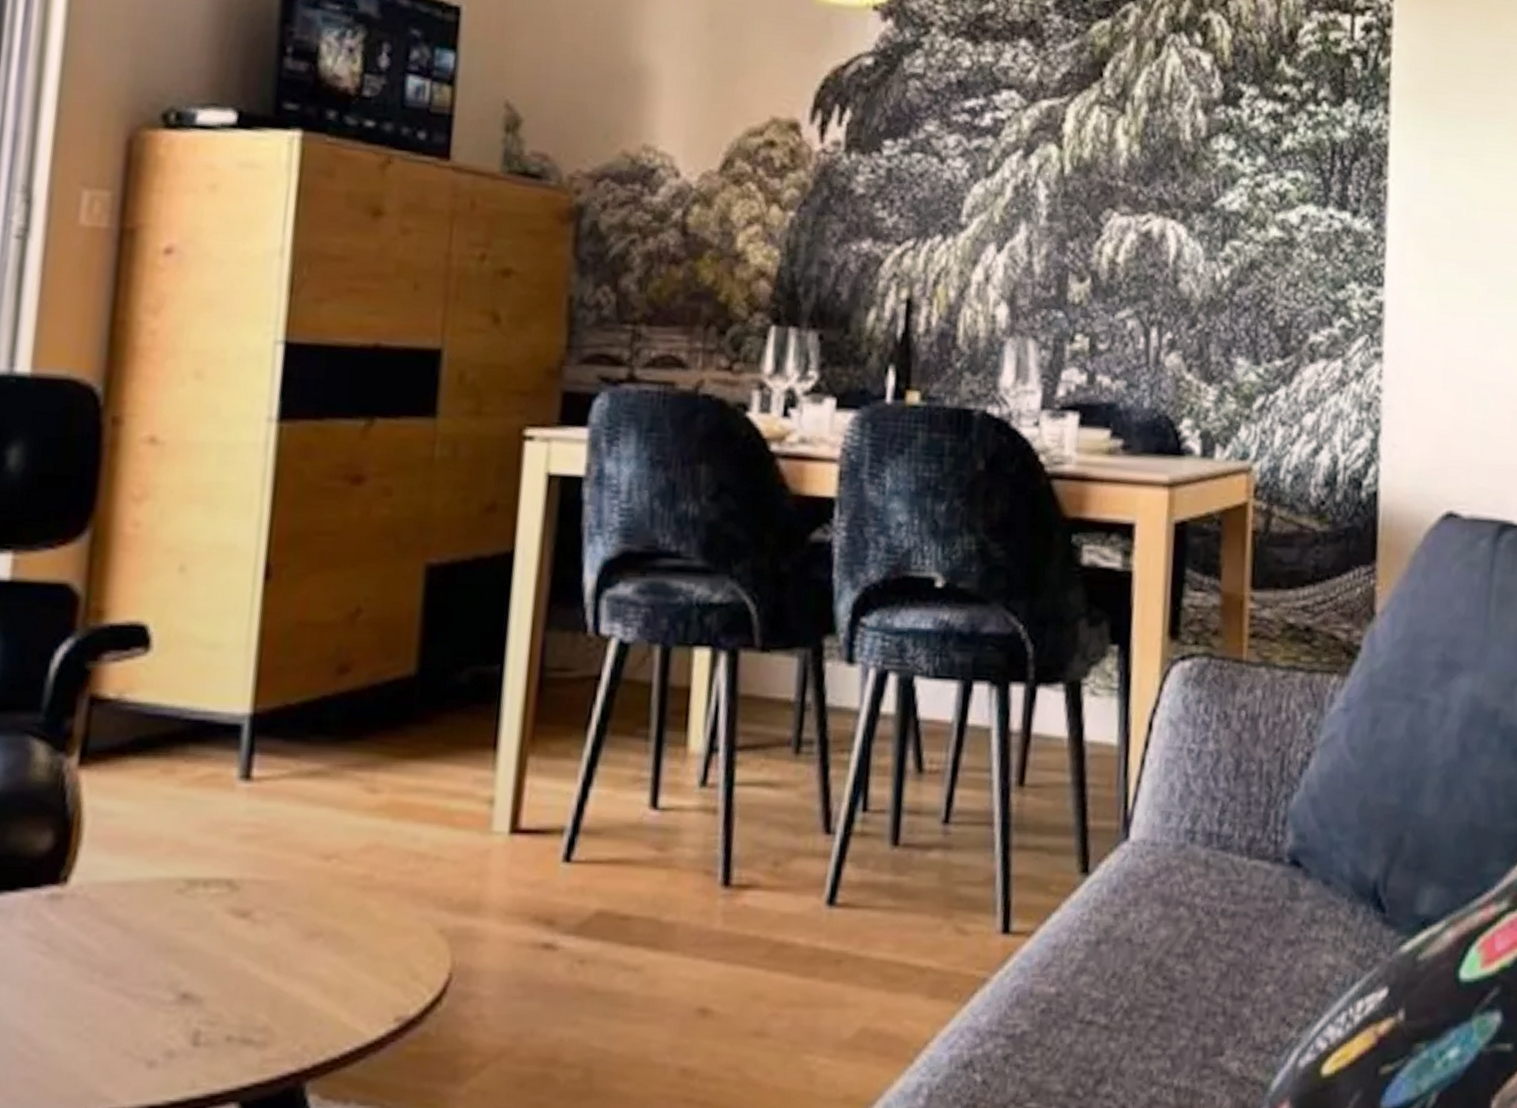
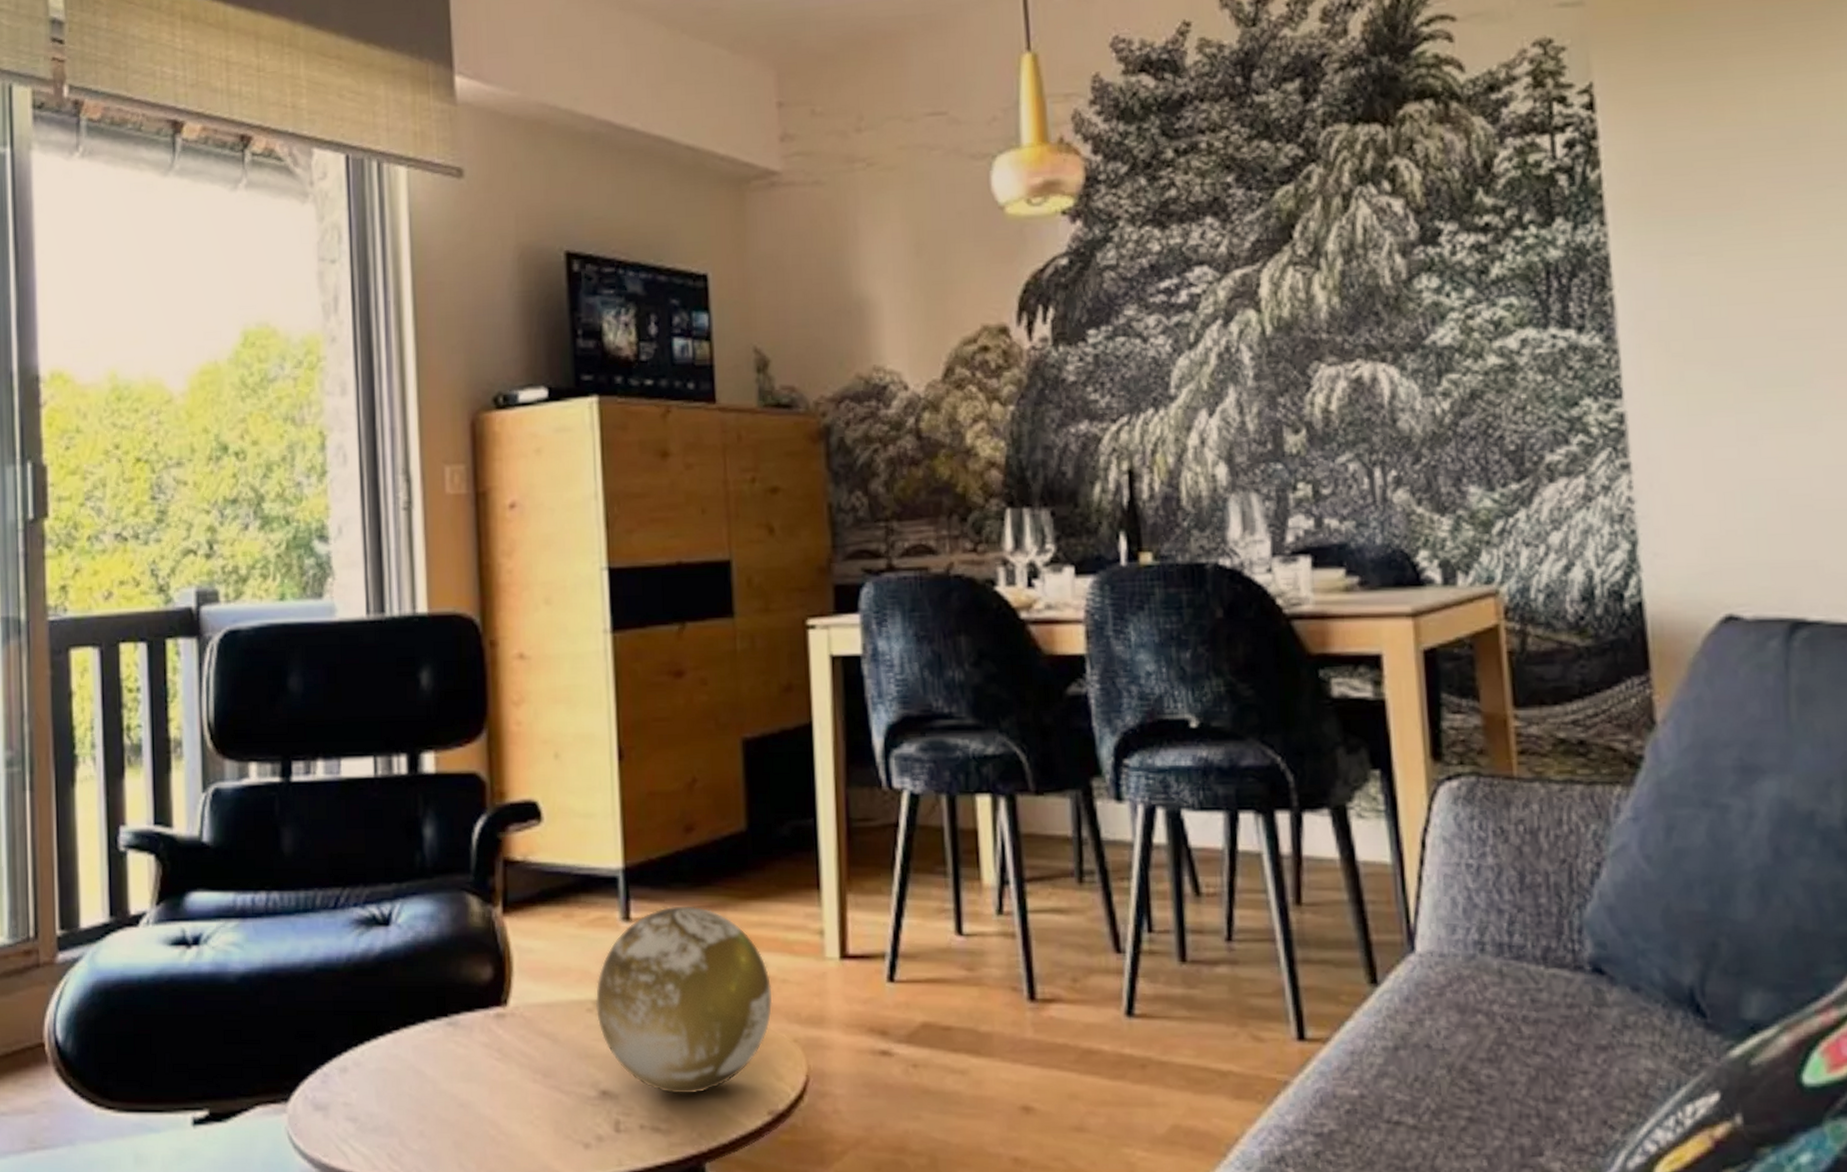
decorative orb: none [188,763,422,997] -> present [596,906,773,1094]

